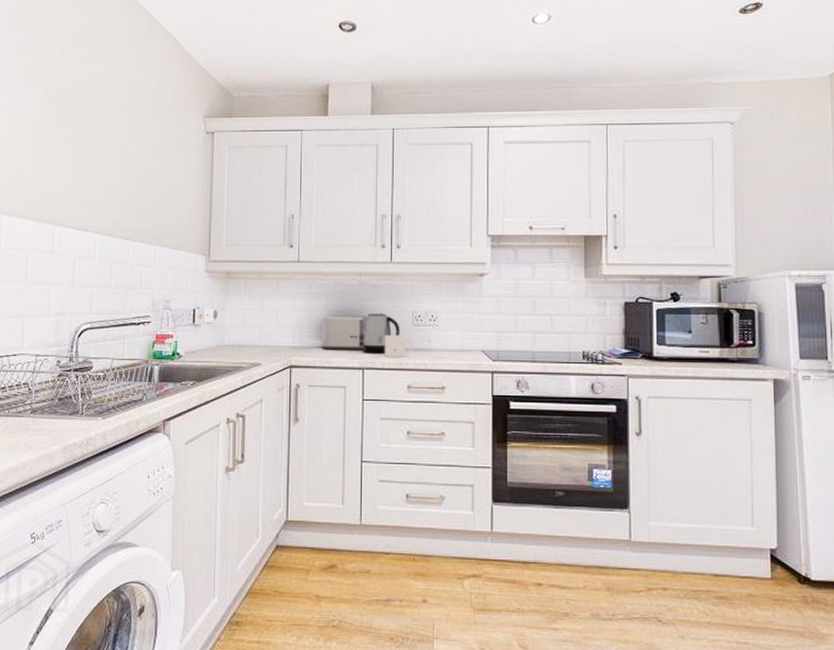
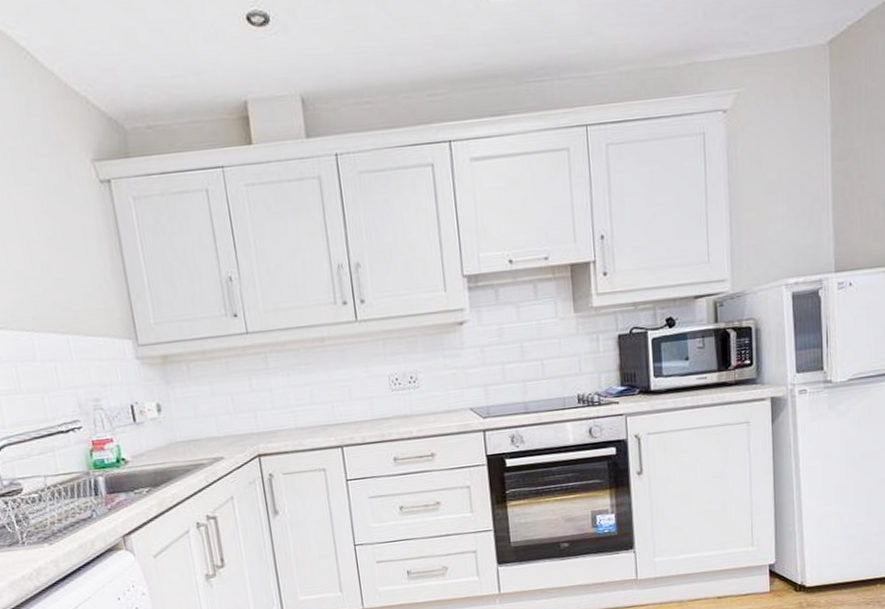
toaster: present [321,317,365,352] -> none [286,389,340,433]
kettle: present [362,312,401,354] -> none [332,380,378,430]
mug: present [384,334,413,359] -> none [360,403,395,431]

